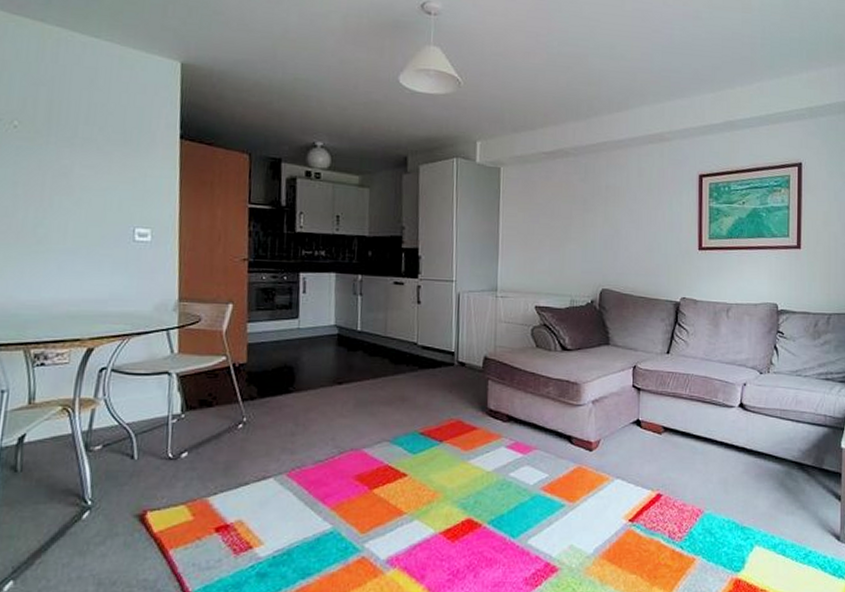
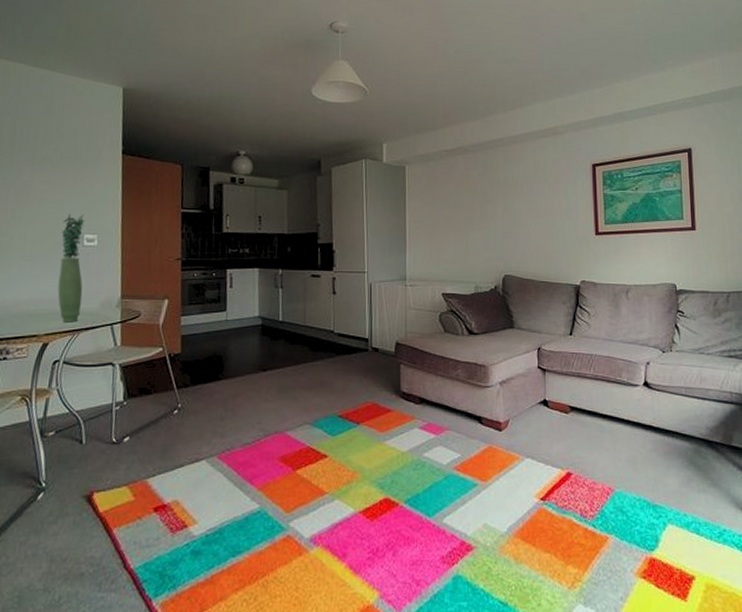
vase: none [104,204,137,326] -> present [57,214,85,323]

